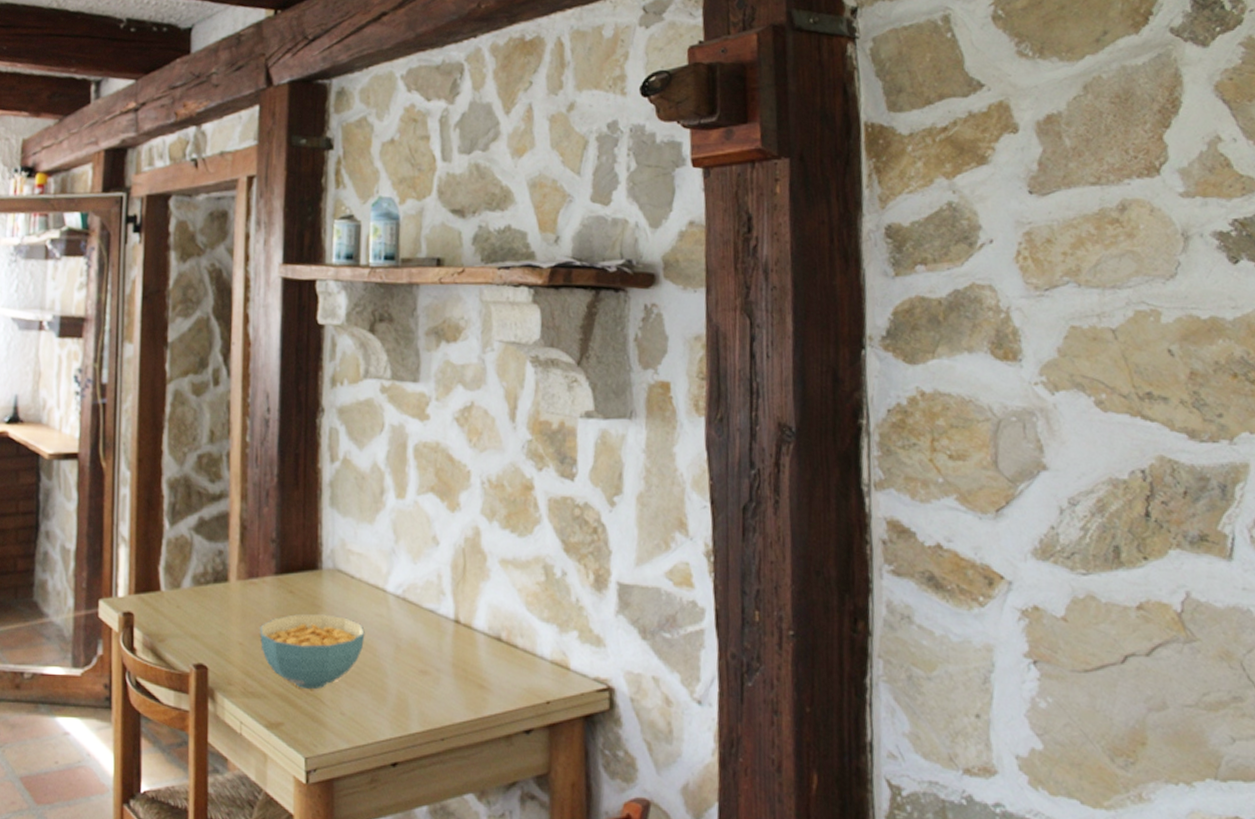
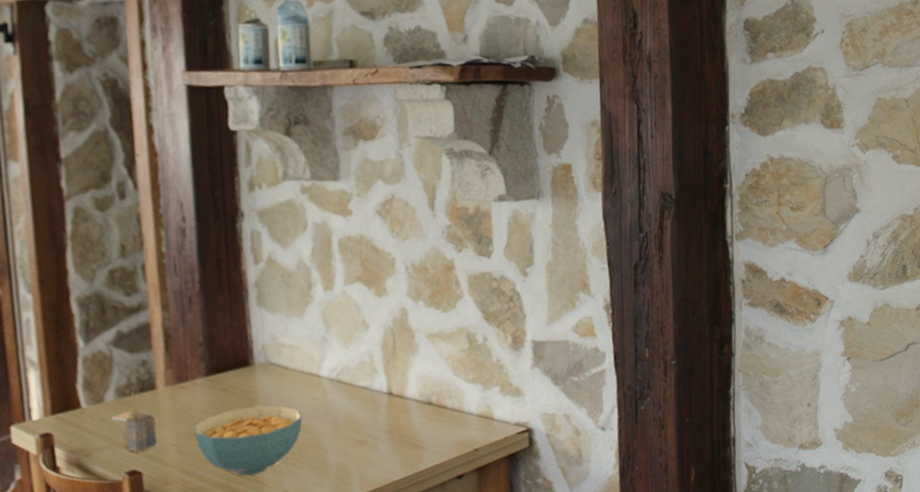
architectural model: none [186,581,226,646] -> present [111,391,157,453]

